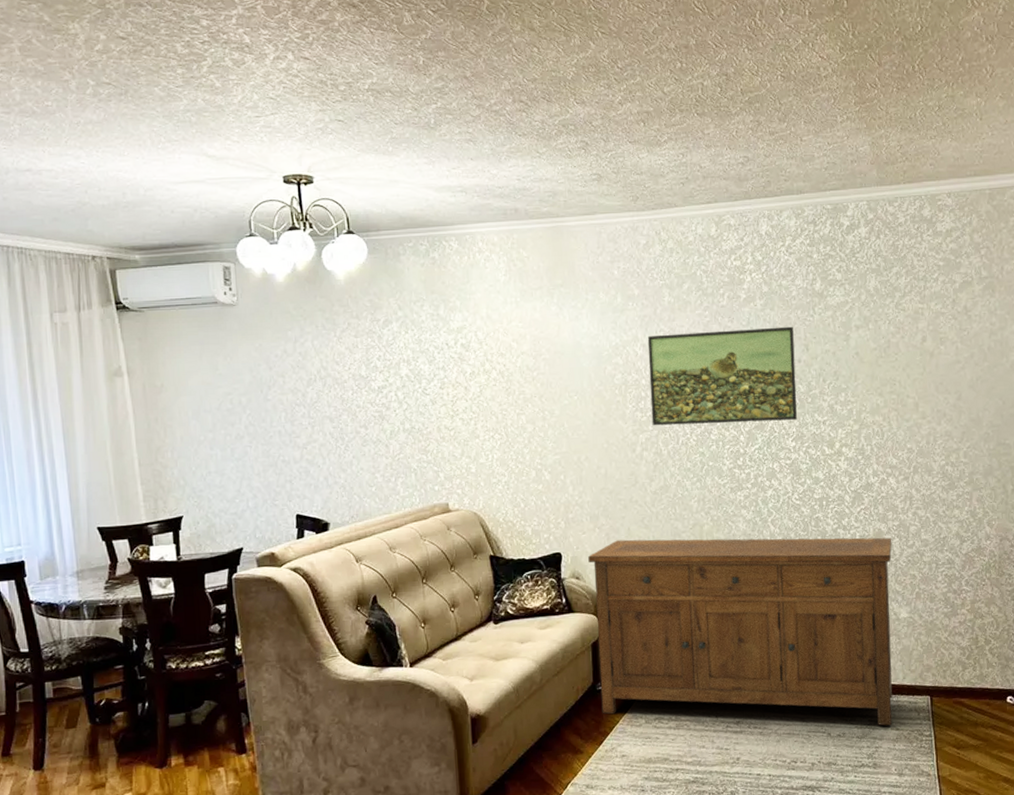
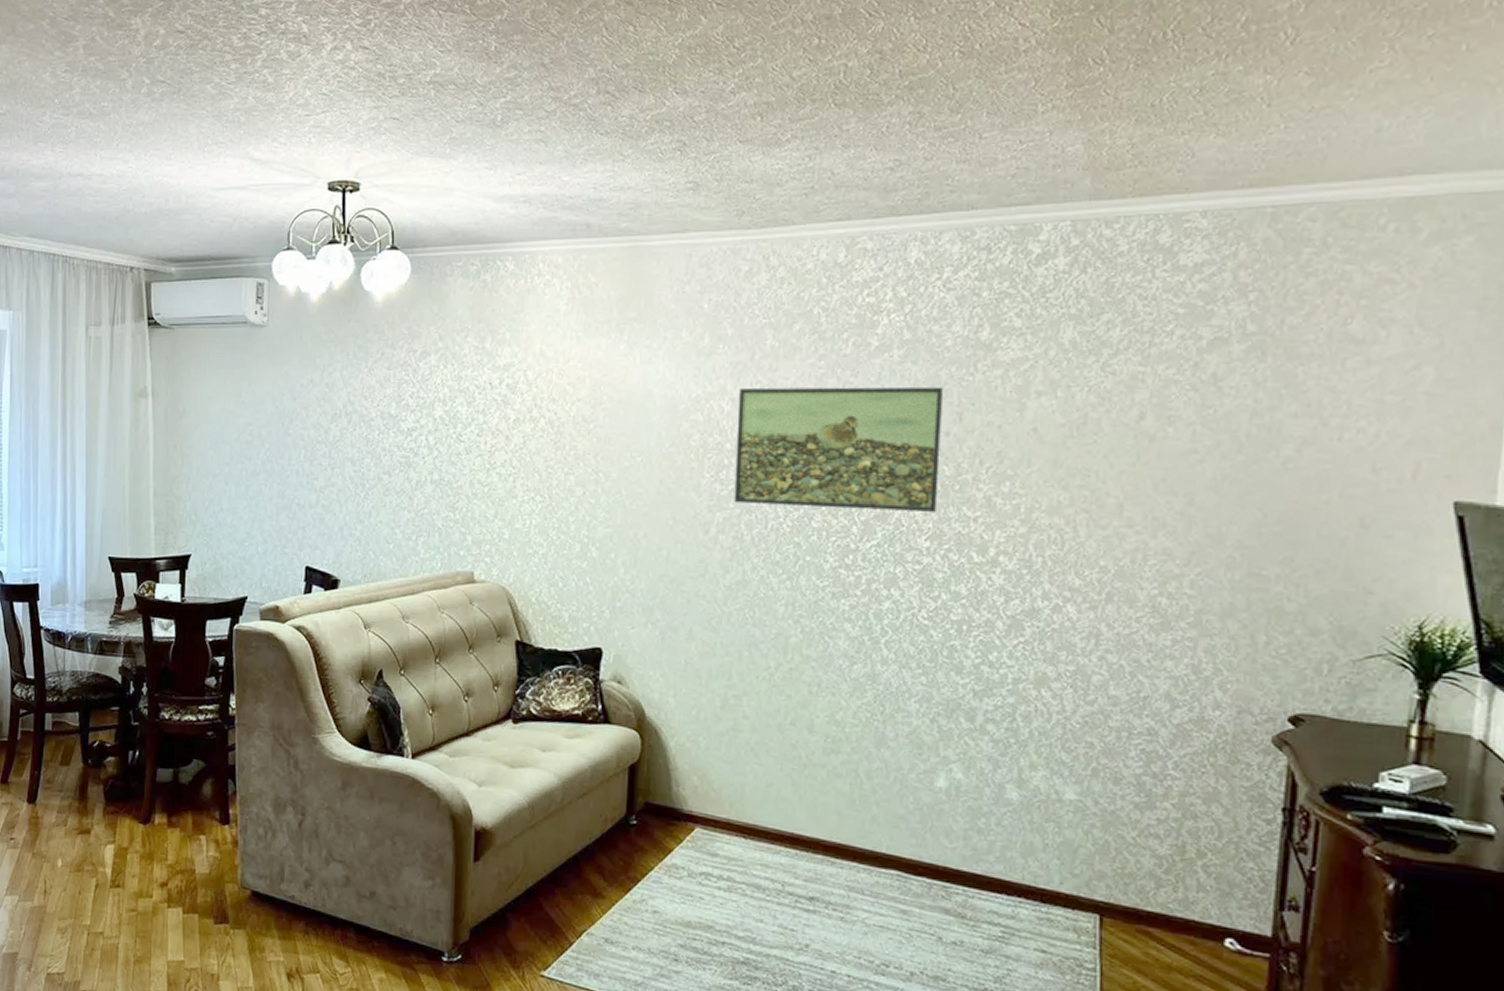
cabinet: present [588,537,892,726] -> none [633,641,1063,945]

